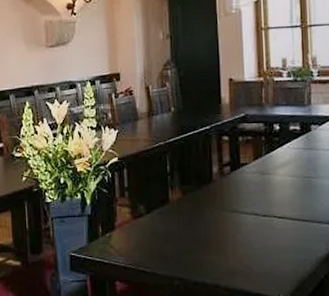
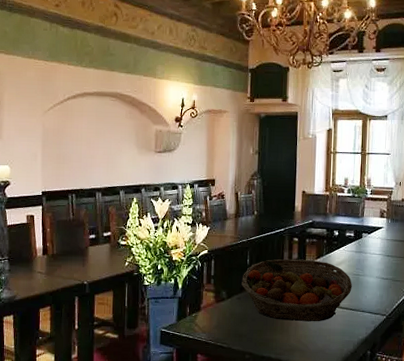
fruit basket: none [162,162,303,238] -> present [241,259,352,322]

